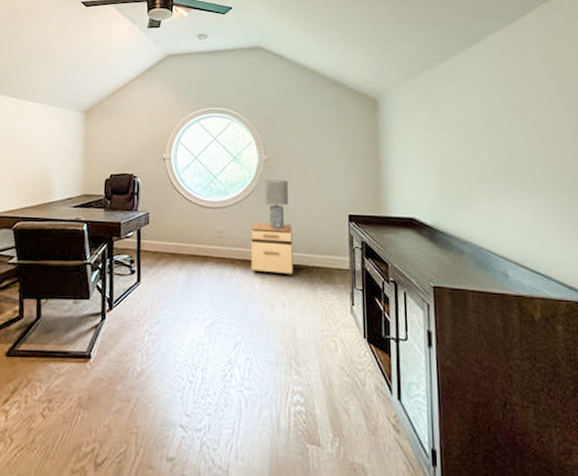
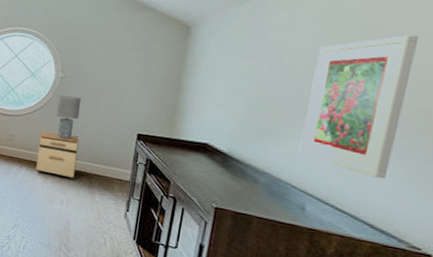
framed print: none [484,101,561,236] -> present [298,35,418,179]

